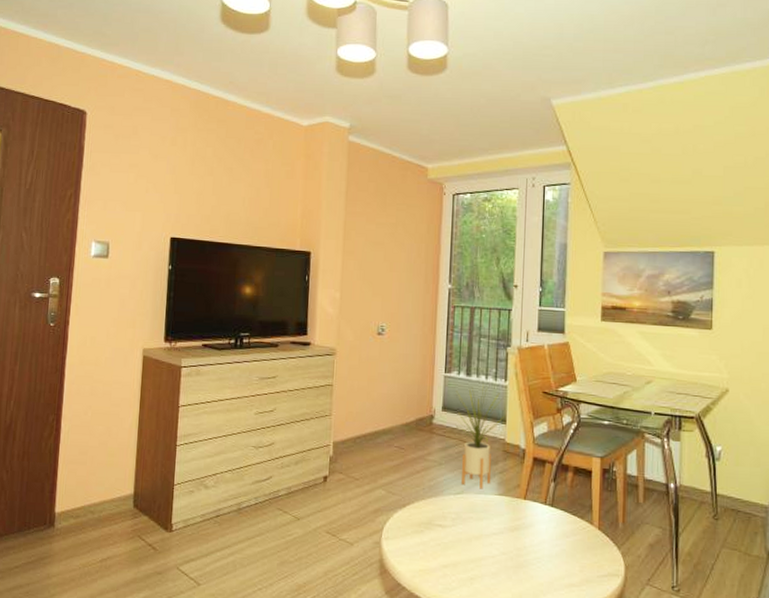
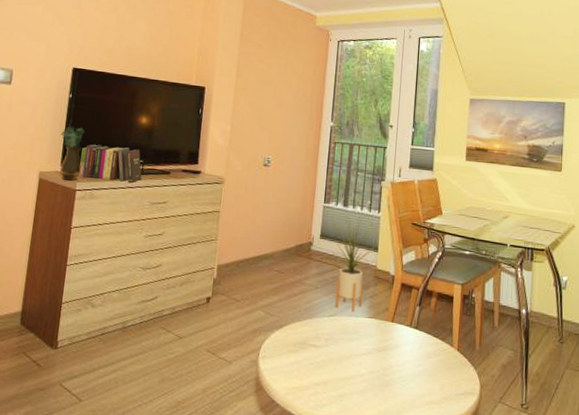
vase: none [162,297,187,357] -> present [60,124,85,181]
books: none [183,317,249,358] -> present [79,144,142,183]

